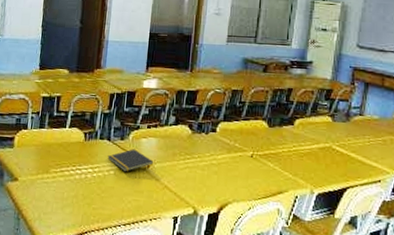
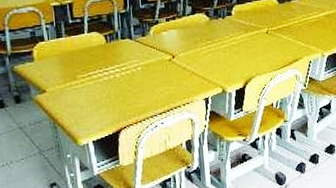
notepad: present [107,149,154,172] -> none [132,43,178,66]

